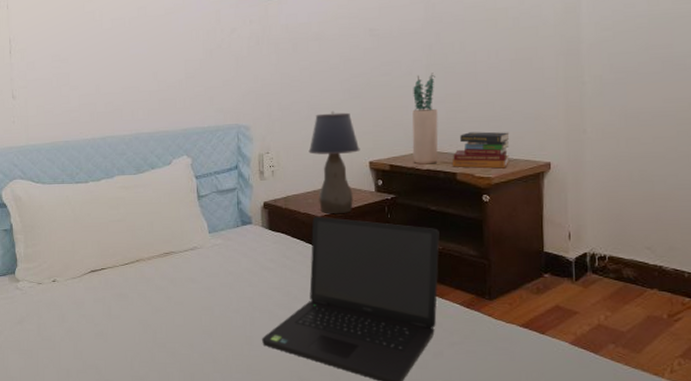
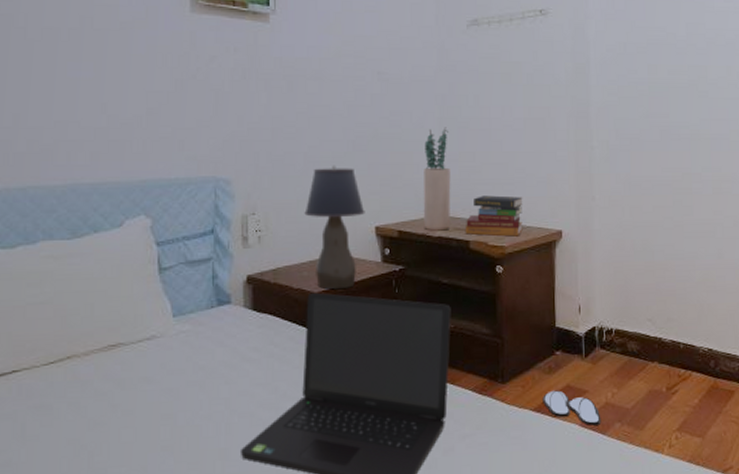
slippers: none [530,309,593,344] -> present [543,390,601,426]

